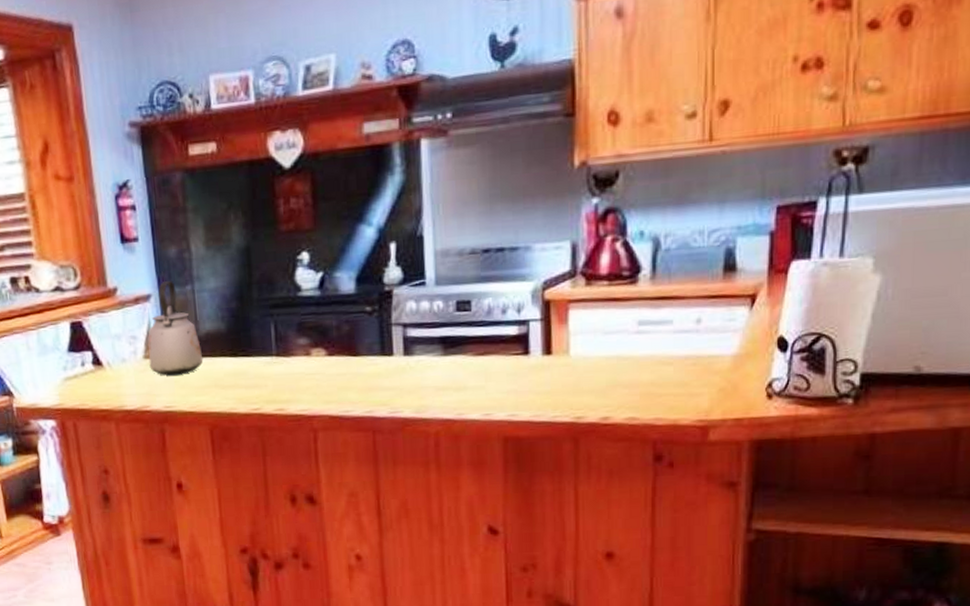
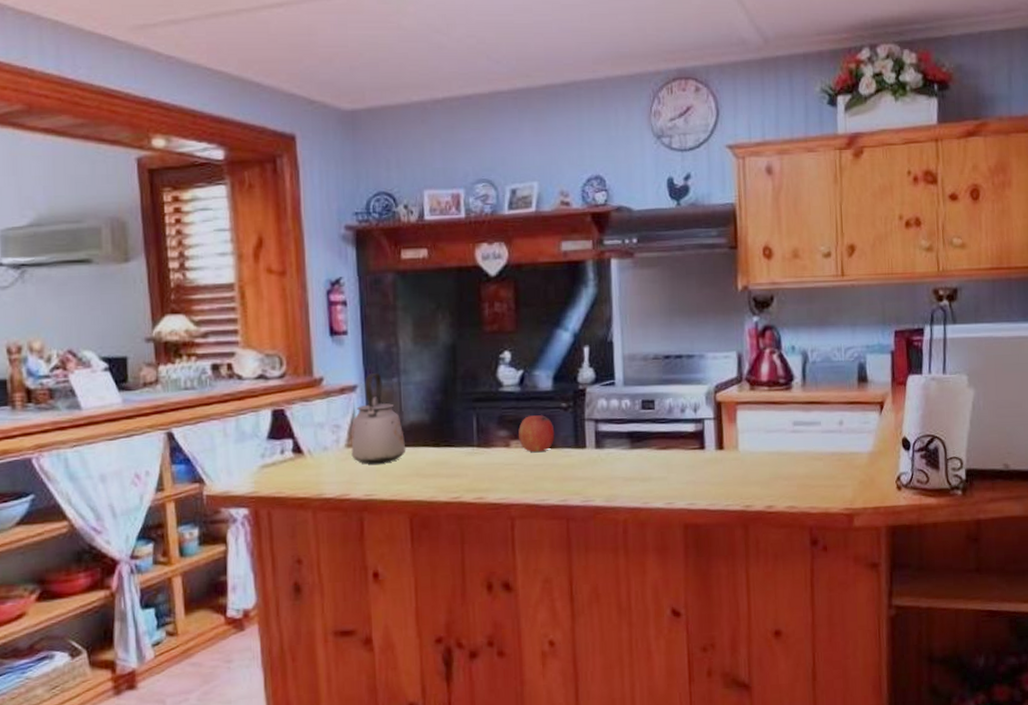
fruit: none [319,320,359,361] -> present [518,415,555,453]

